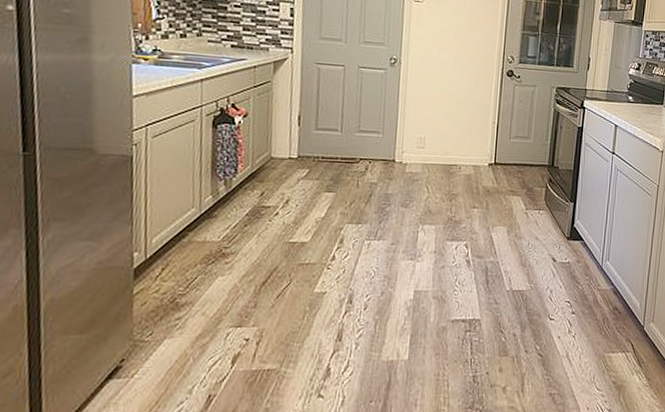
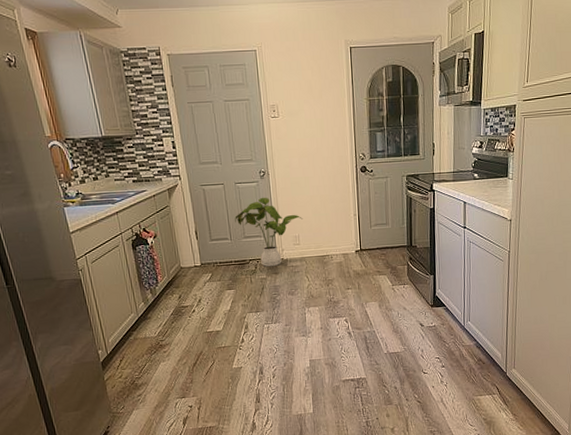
house plant: none [350,87,432,171] -> present [235,197,302,267]

